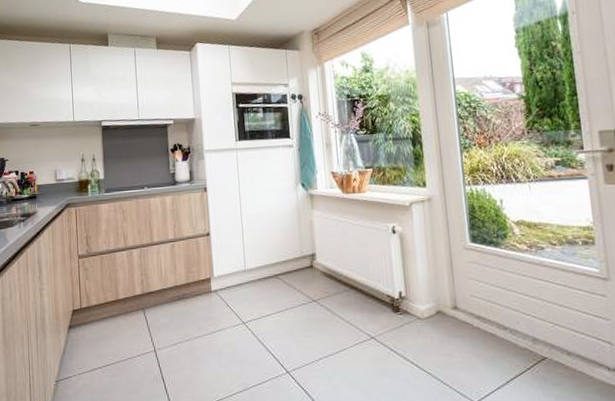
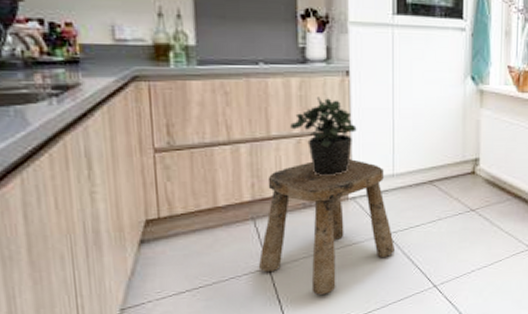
stool: none [147,258,251,376] -> present [258,159,394,295]
potted plant: none [167,209,215,273] -> present [290,96,357,176]

